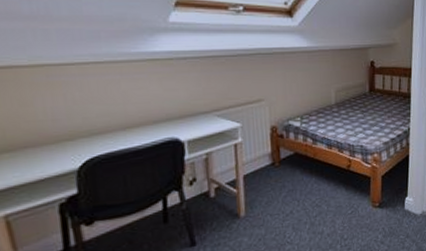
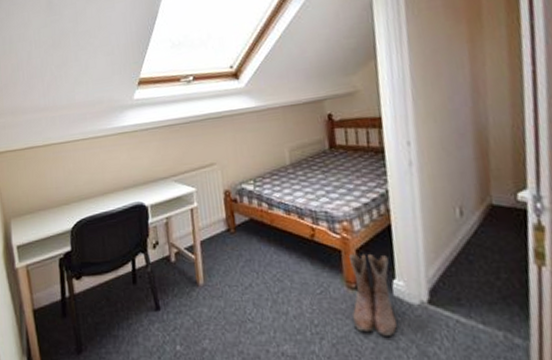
boots: none [374,178,404,240] -> present [348,252,397,336]

